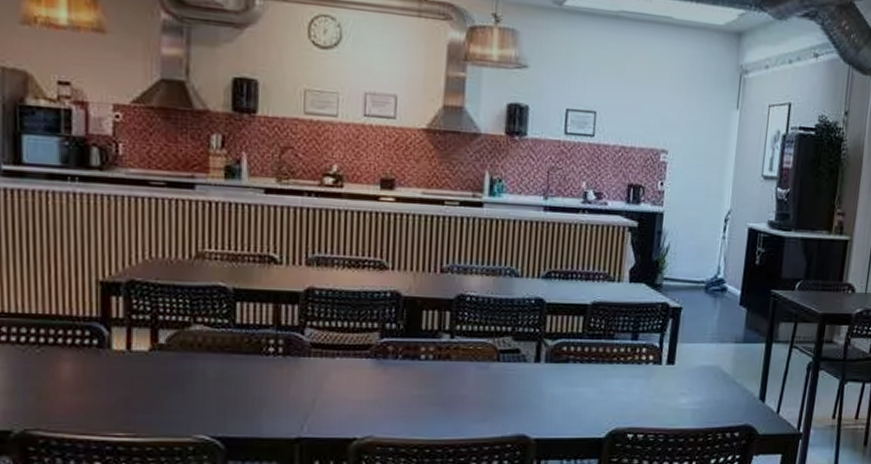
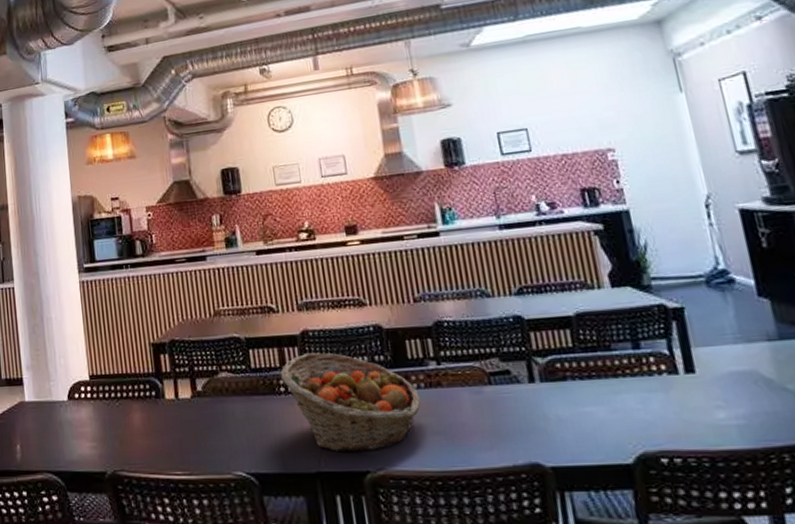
fruit basket: none [272,313,425,419] -> present [280,352,421,453]

